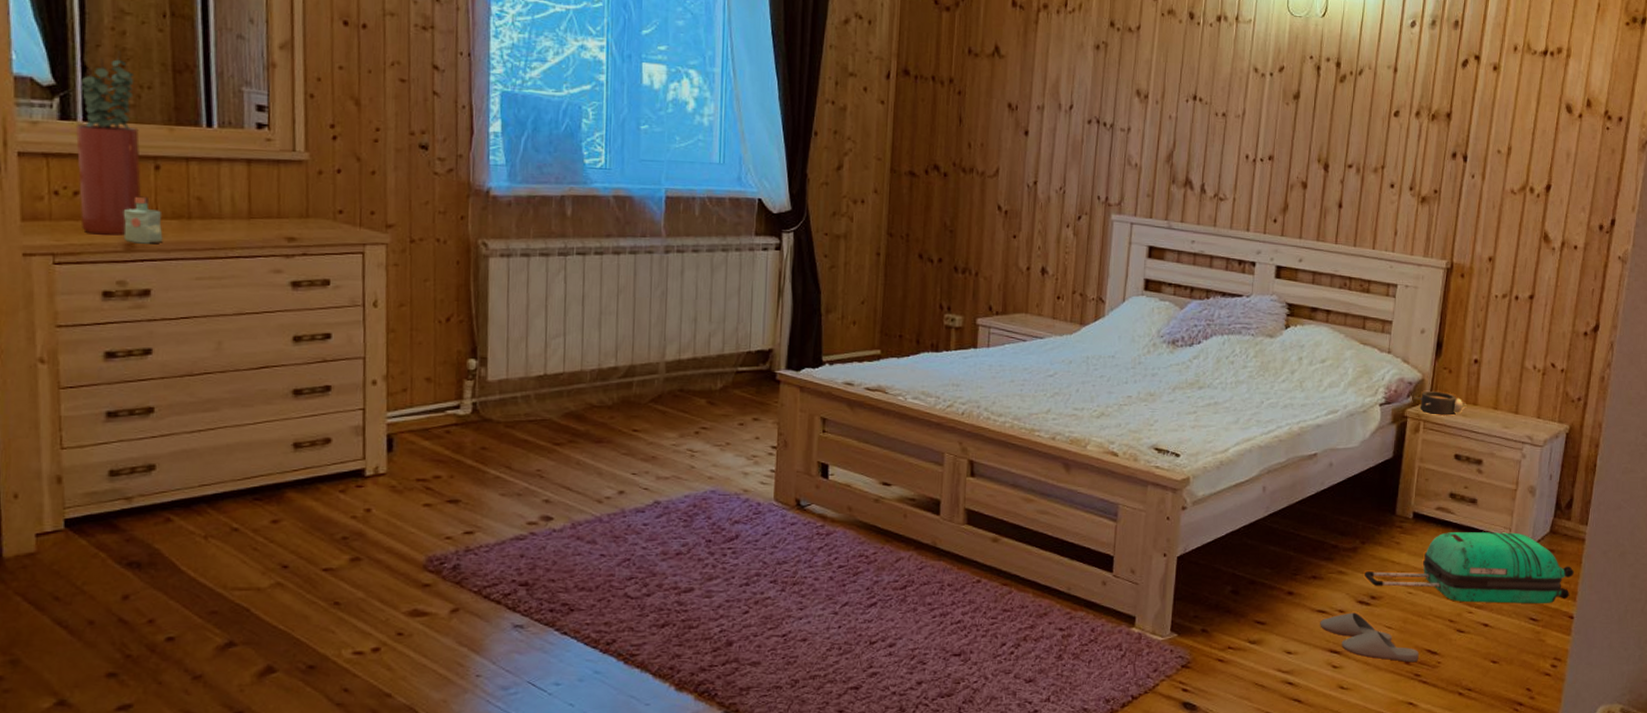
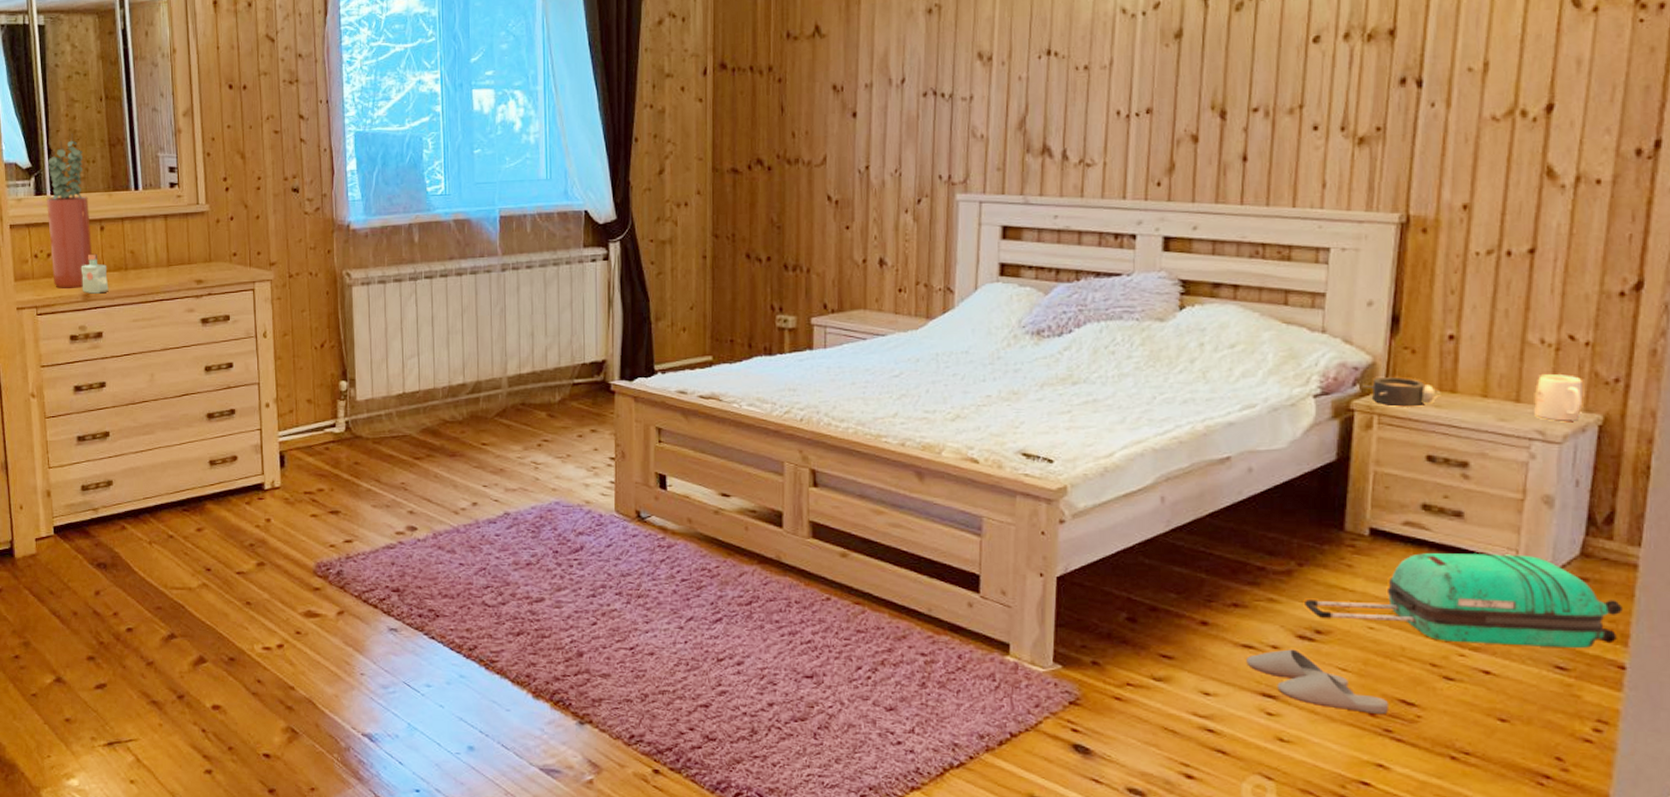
mug: none [1527,393,1558,429] -> present [1534,375,1583,421]

